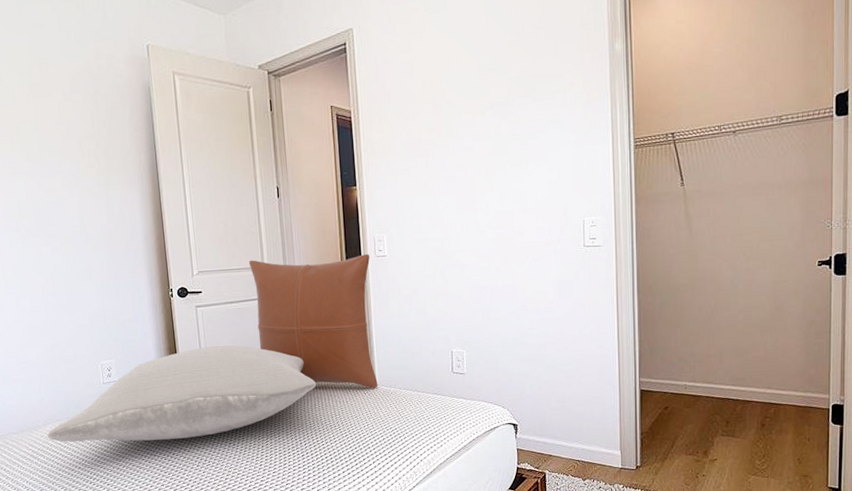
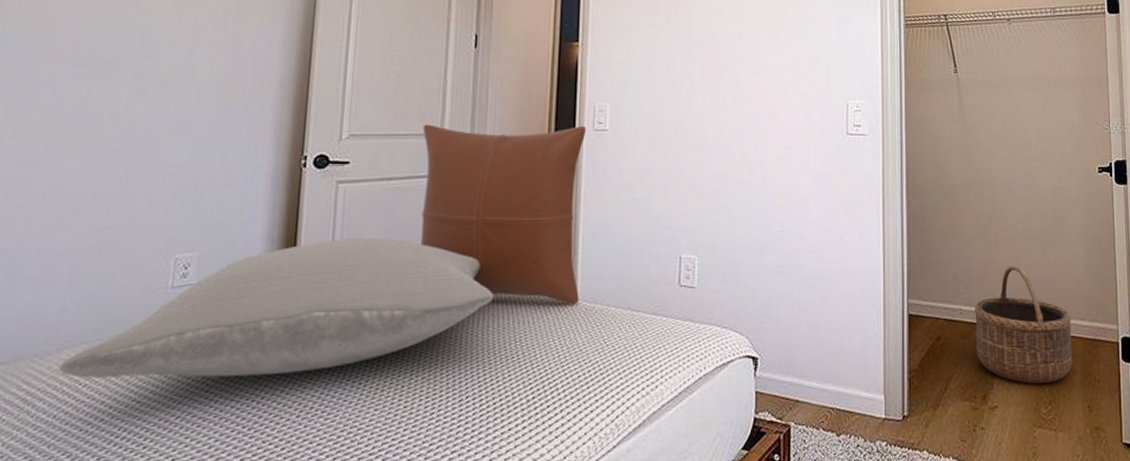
basket: none [698,348,785,442] -> present [975,265,1073,384]

